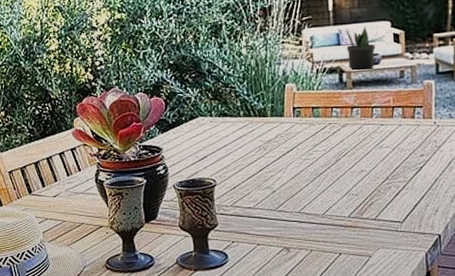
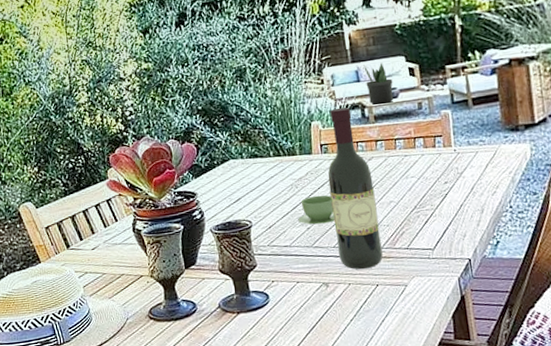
teacup: none [264,159,302,188] -> present [298,195,335,225]
wine bottle: none [298,70,349,237] -> present [328,107,383,270]

